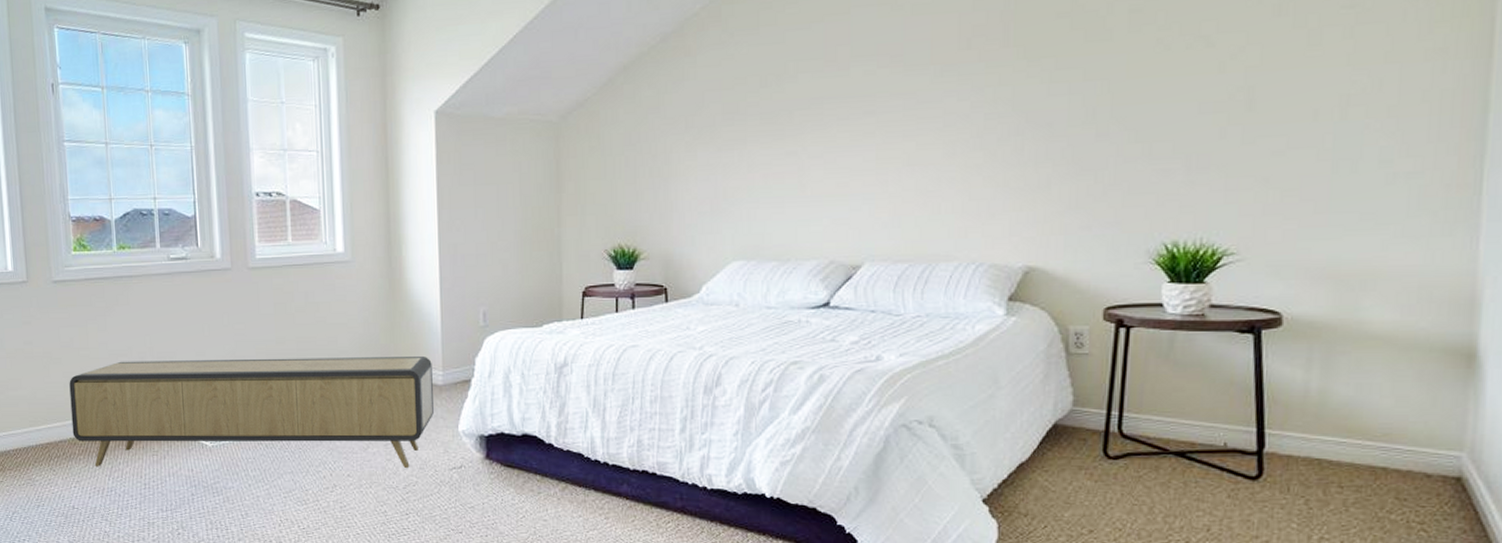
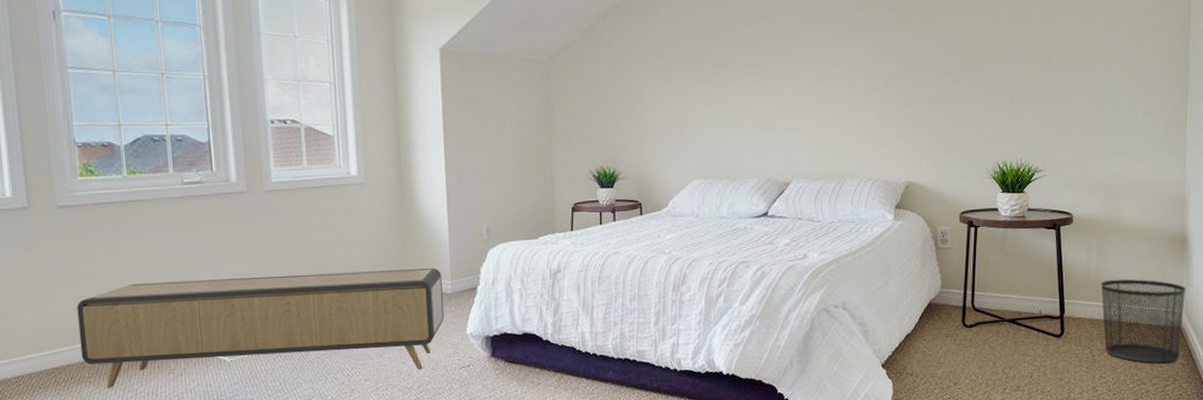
waste bin: none [1325,405,1474,527] -> present [1100,279,1187,364]

